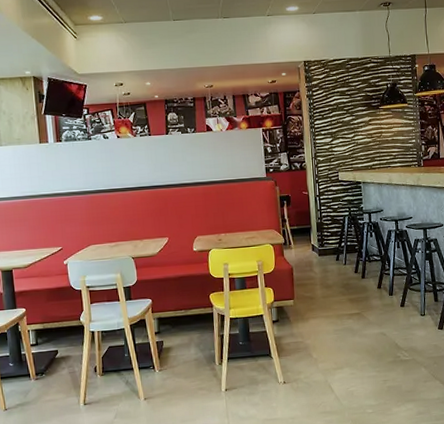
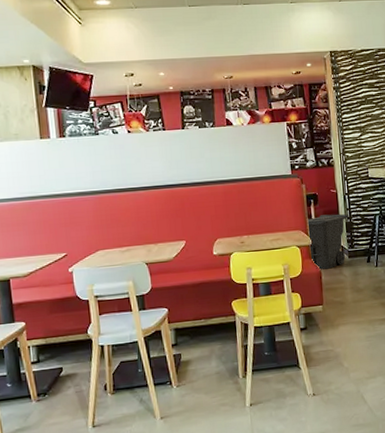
trash can: none [281,214,319,266] -> present [308,214,348,270]

